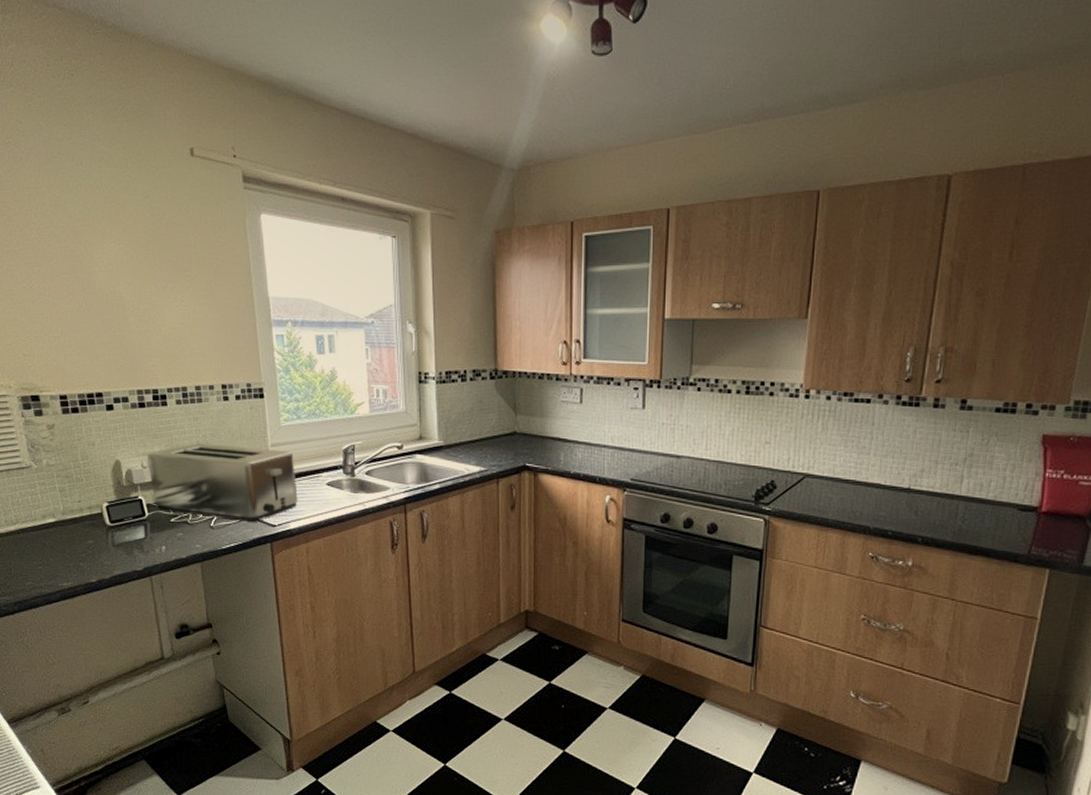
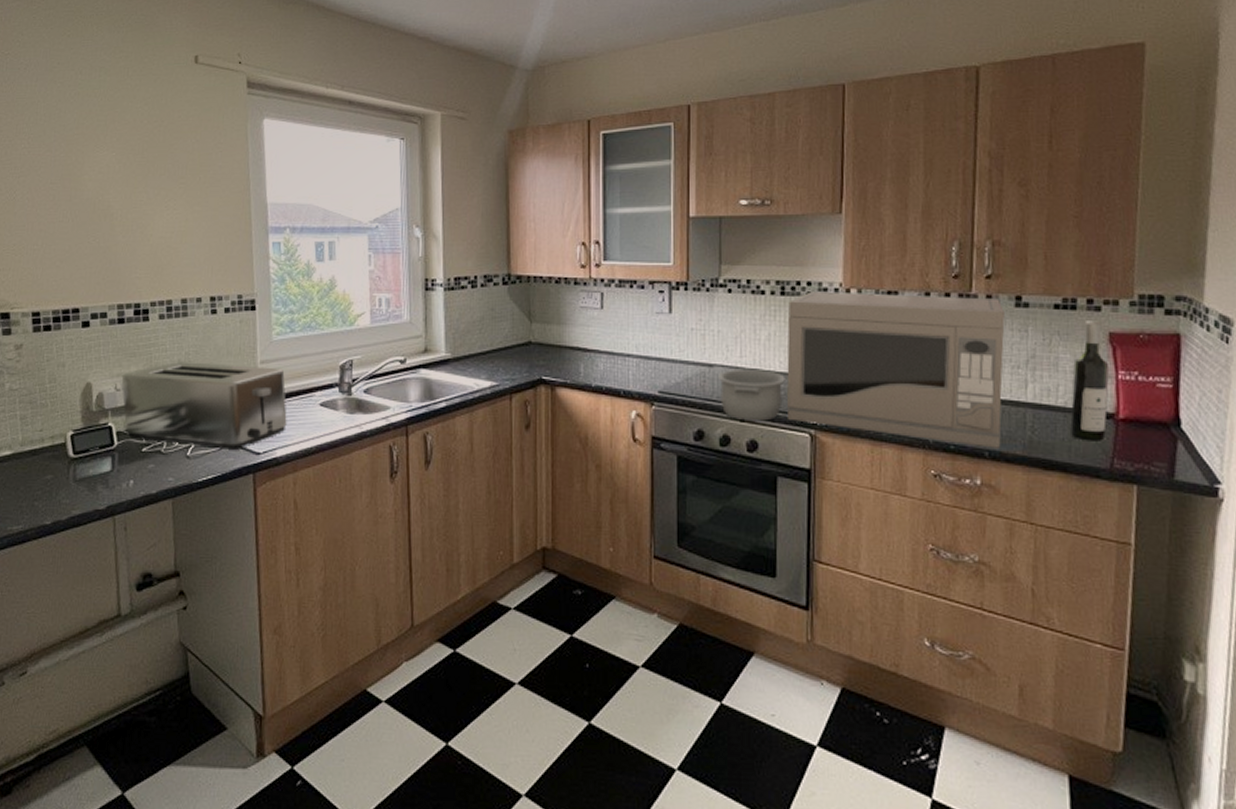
cooking pot: none [685,460,745,507] -> present [718,368,785,421]
microwave: none [744,391,949,535] -> present [786,291,1005,448]
bottle: none [997,424,1038,531] -> present [1070,321,1109,441]

